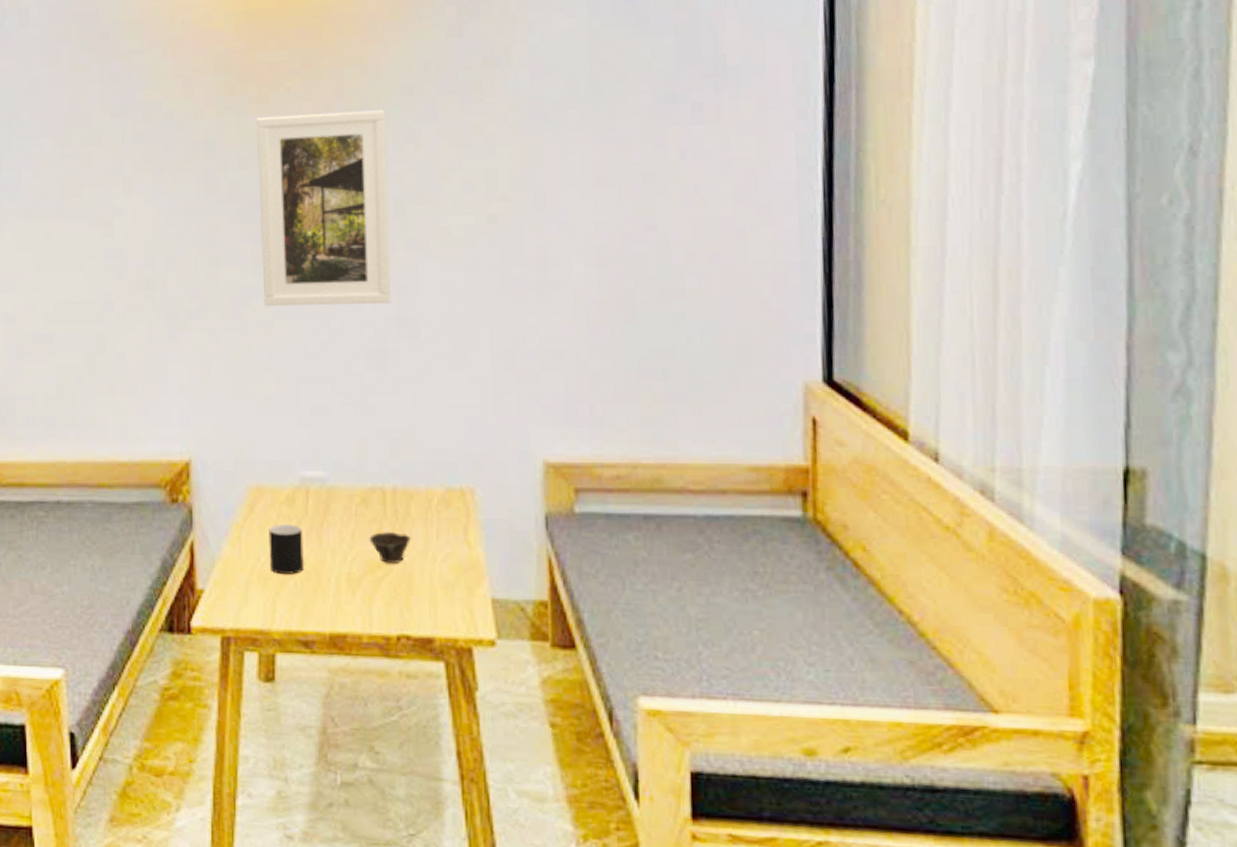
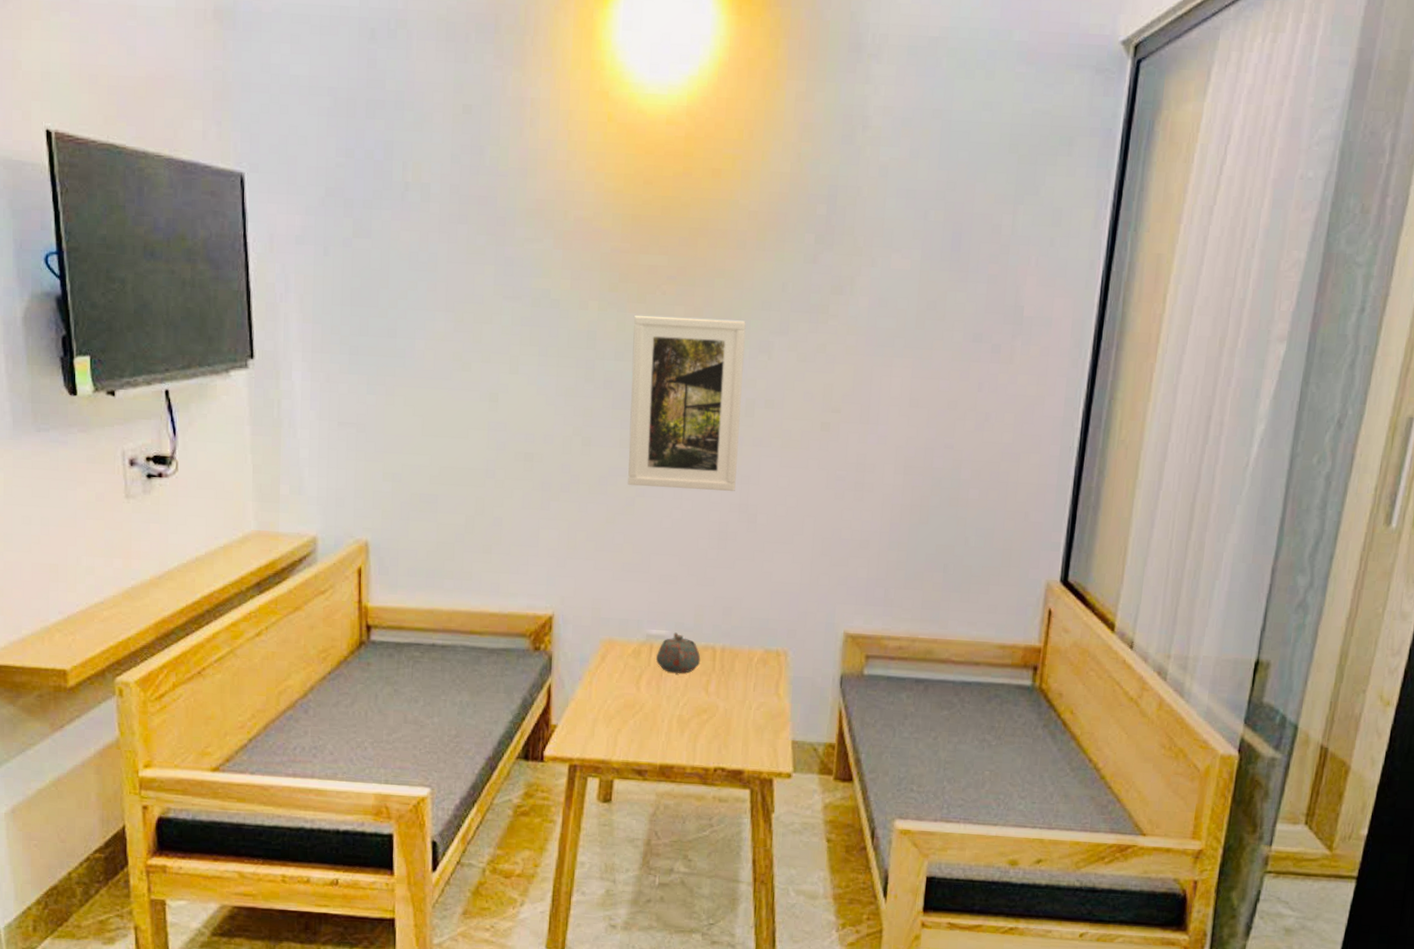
cup: present [268,524,304,574] -> none [614,673,645,715]
teapot: none [315,473,368,522] -> present [656,632,701,673]
cup: present [369,531,411,563] -> none [699,682,733,709]

